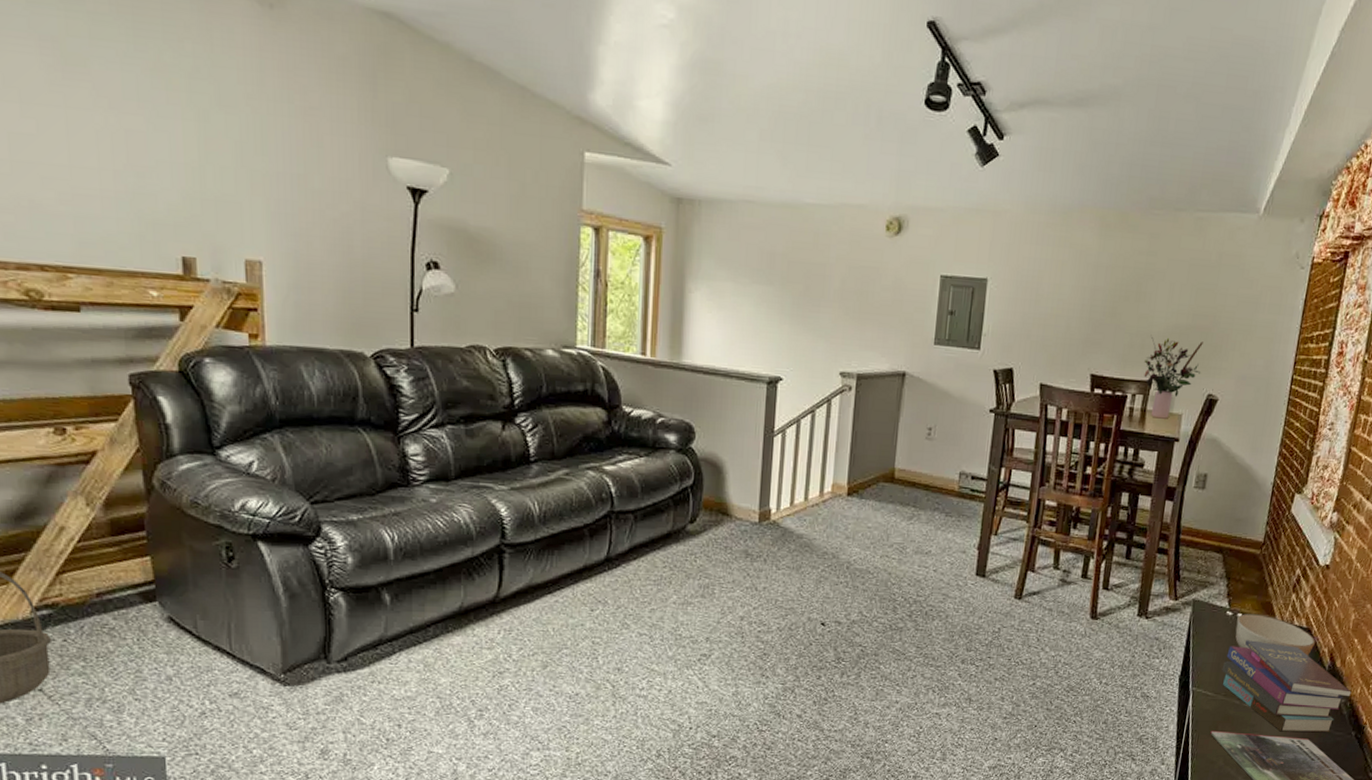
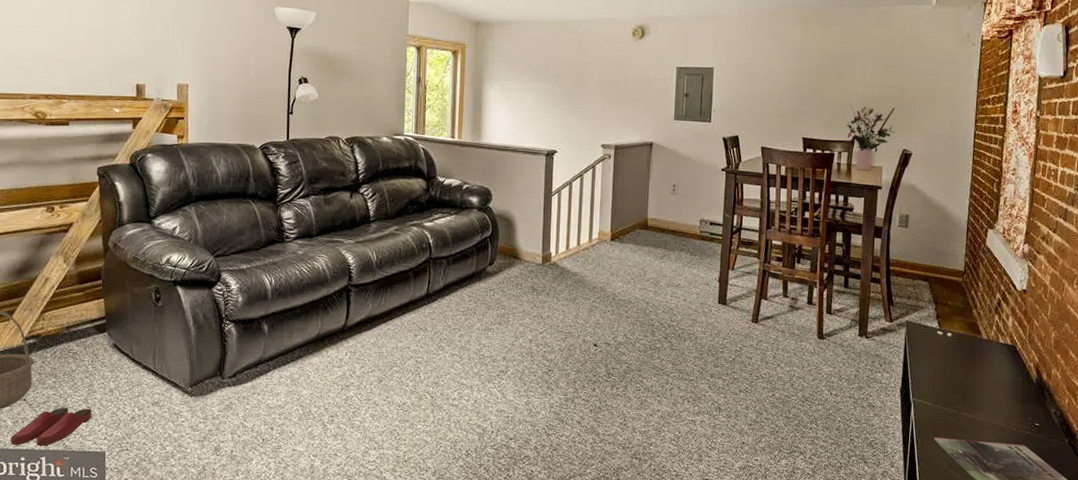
slippers: none [24,699,143,750] -> present [11,407,92,446]
books: present [1222,640,1352,733] -> none [938,356,1060,440]
bowl: present [1235,614,1316,656] -> none [947,333,1022,370]

